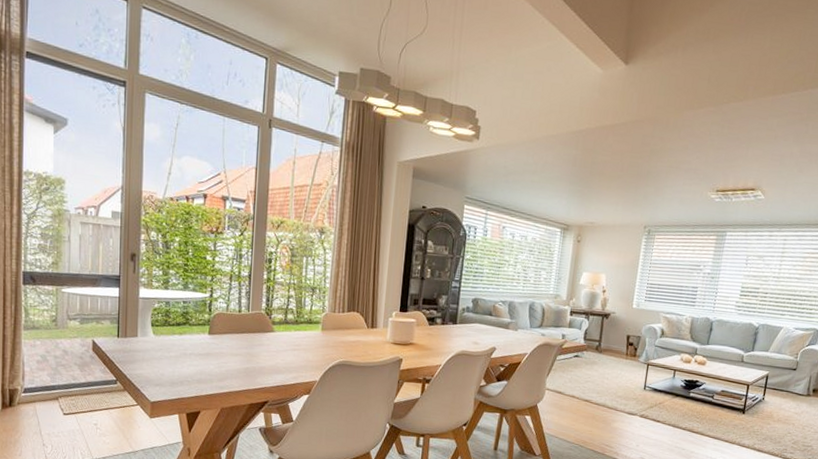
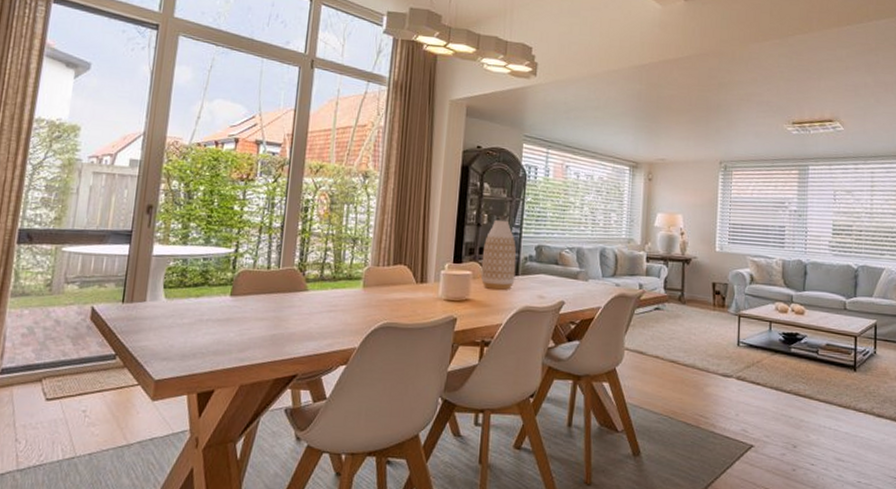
vase: none [423,274,456,337] -> present [481,219,517,291]

